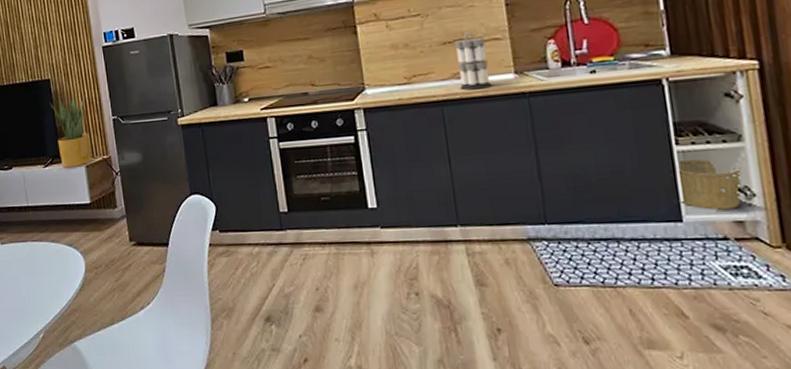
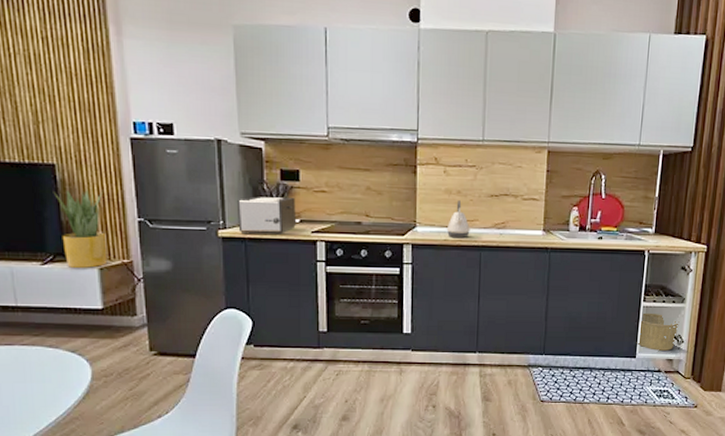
toaster: none [190,77,246,120] -> present [236,197,296,235]
kettle: none [398,54,426,96] -> present [446,200,470,239]
spice rack: present [455,31,492,91] -> none [498,189,525,241]

